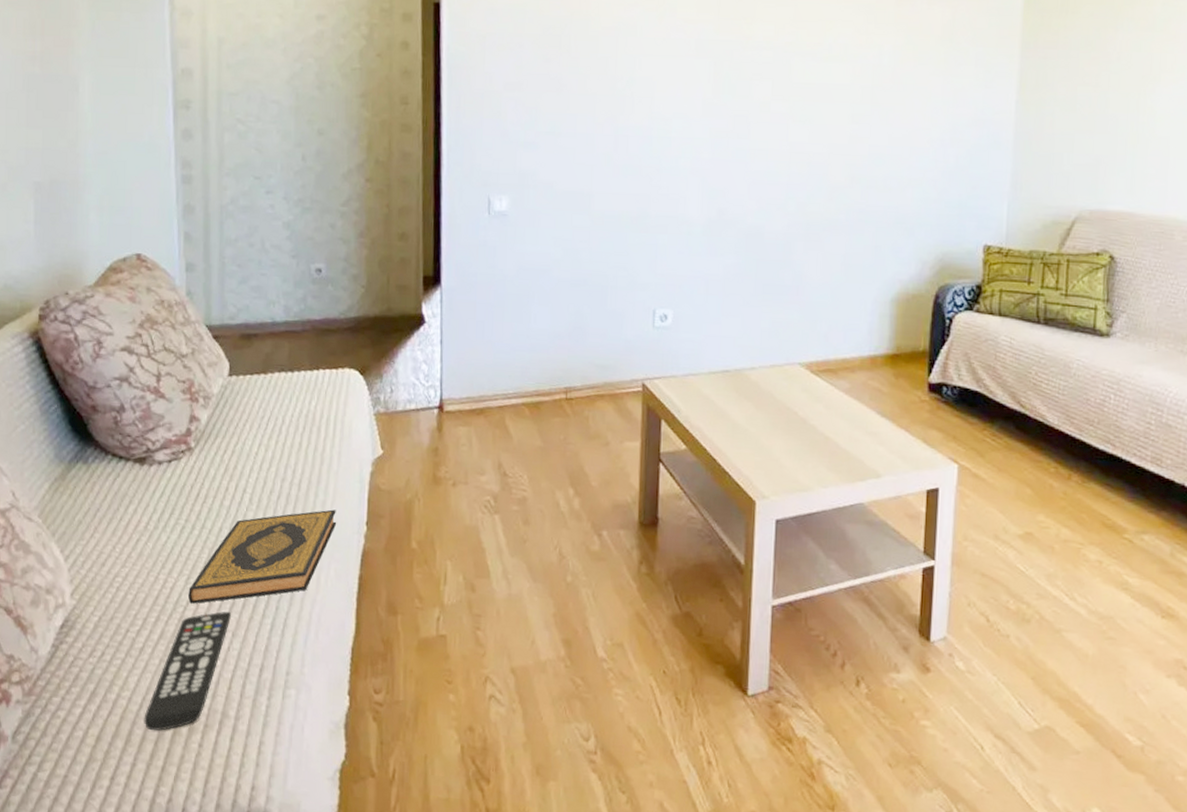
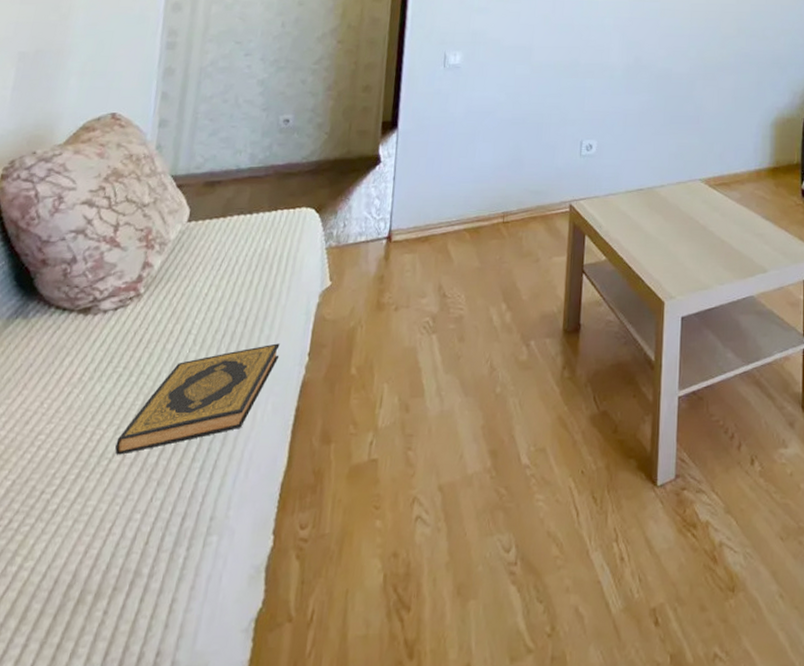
remote control: present [144,611,231,731] -> none [44,458,159,603]

